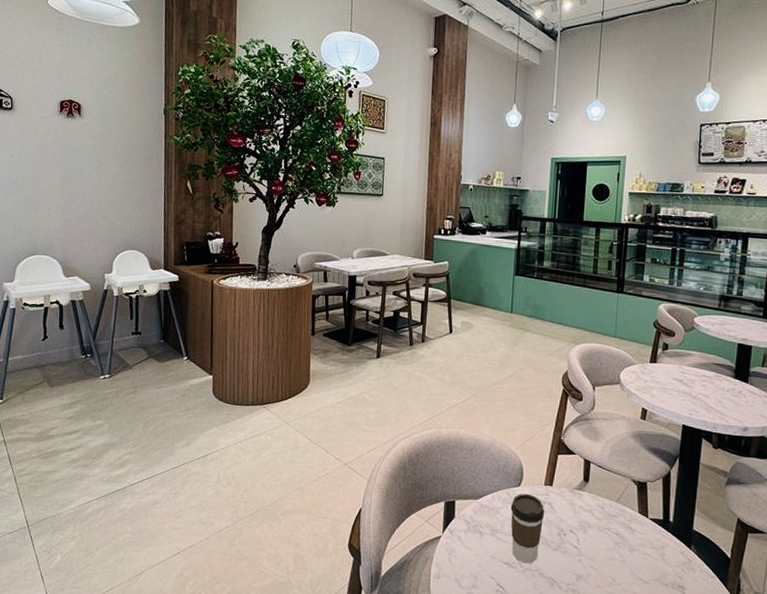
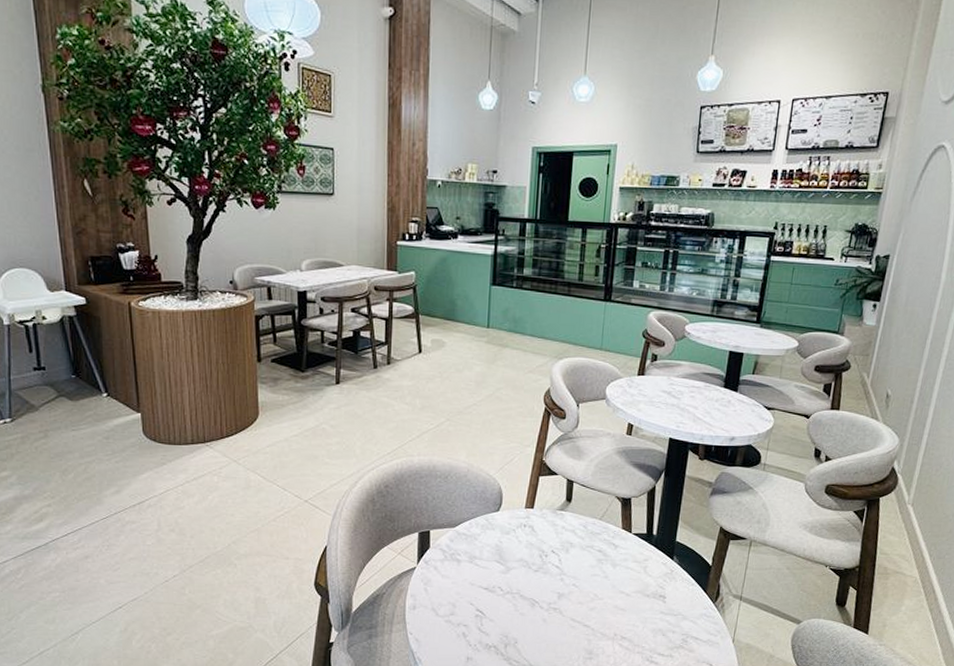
coffee cup: present [510,493,545,564] -> none [489,518,526,587]

